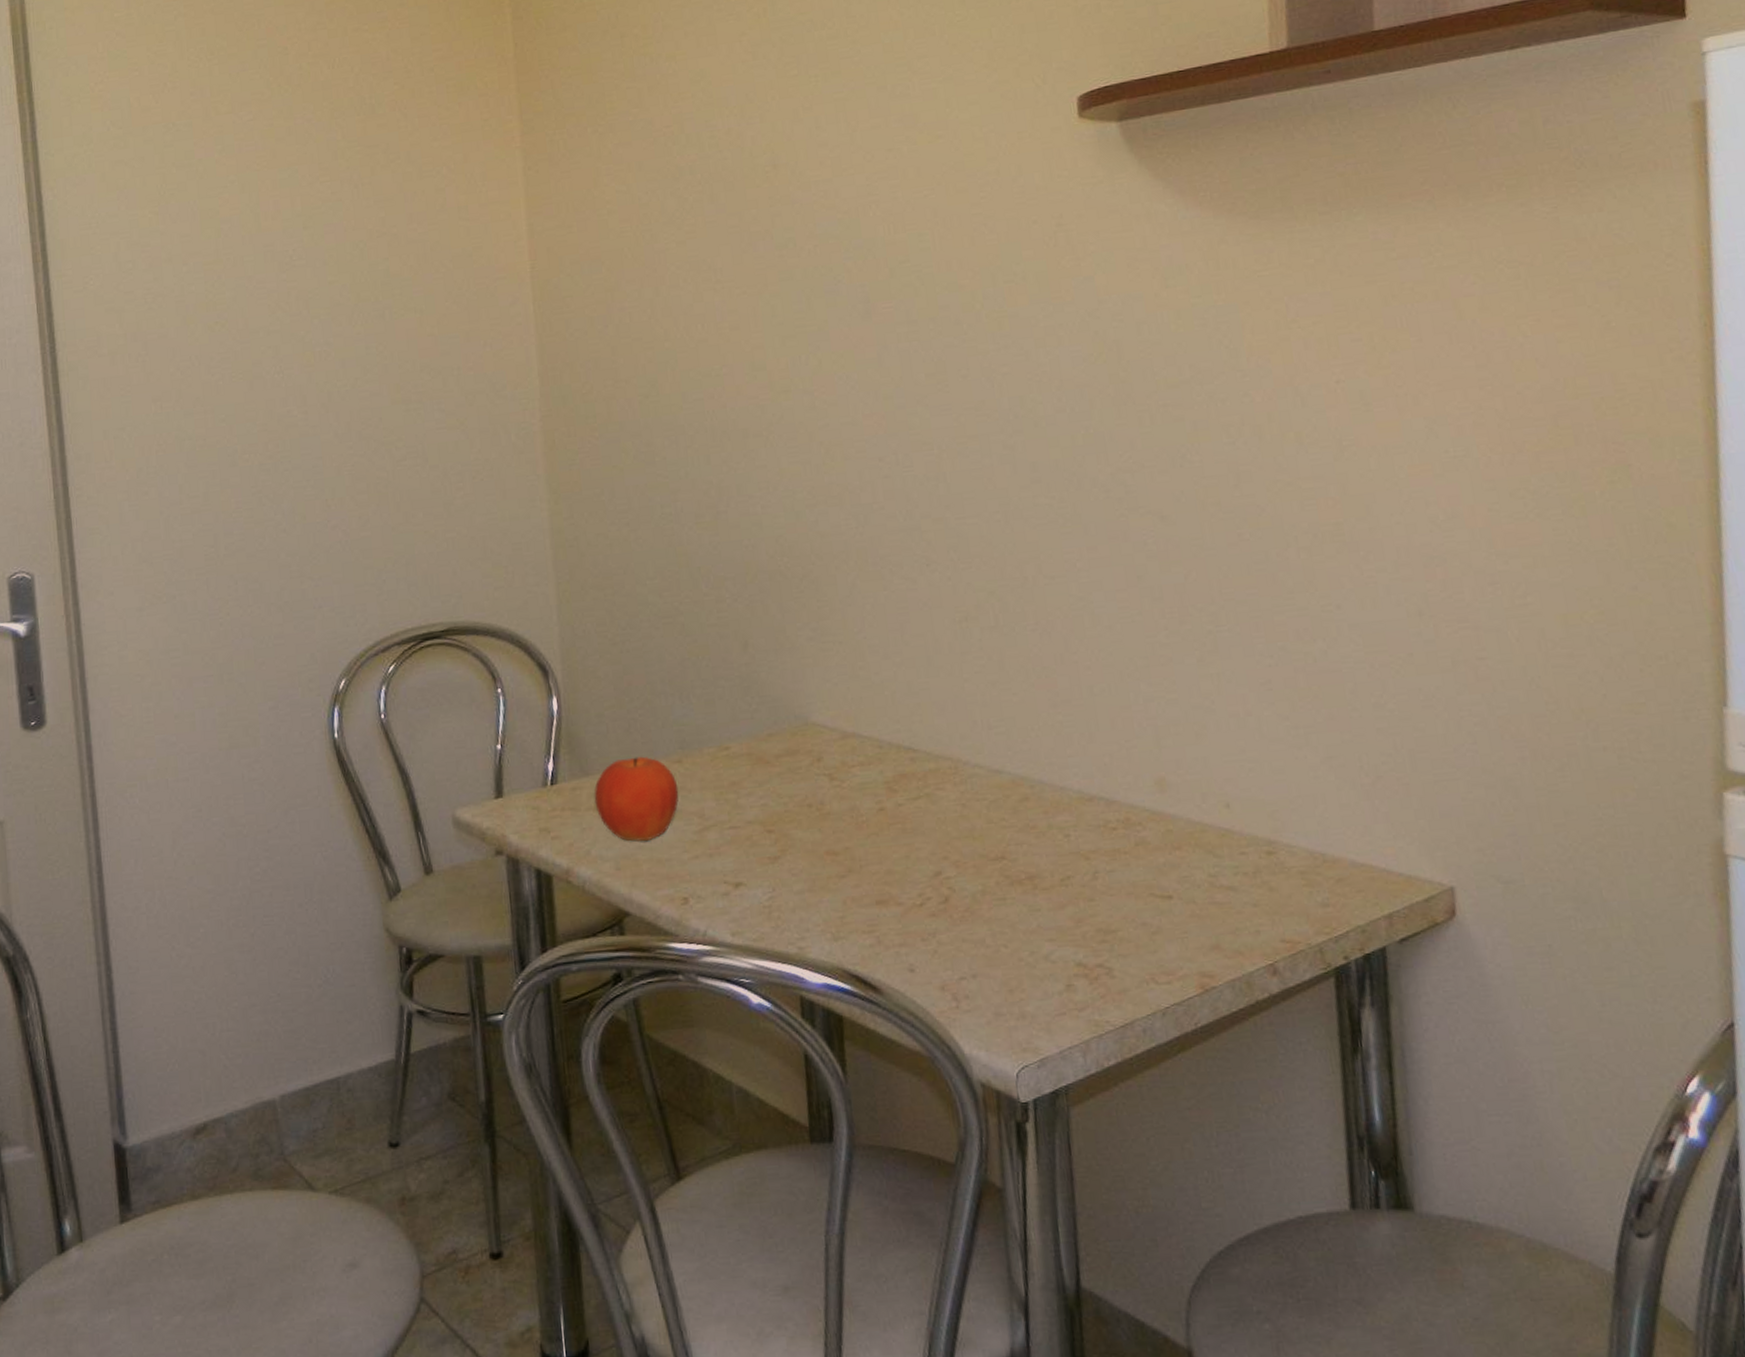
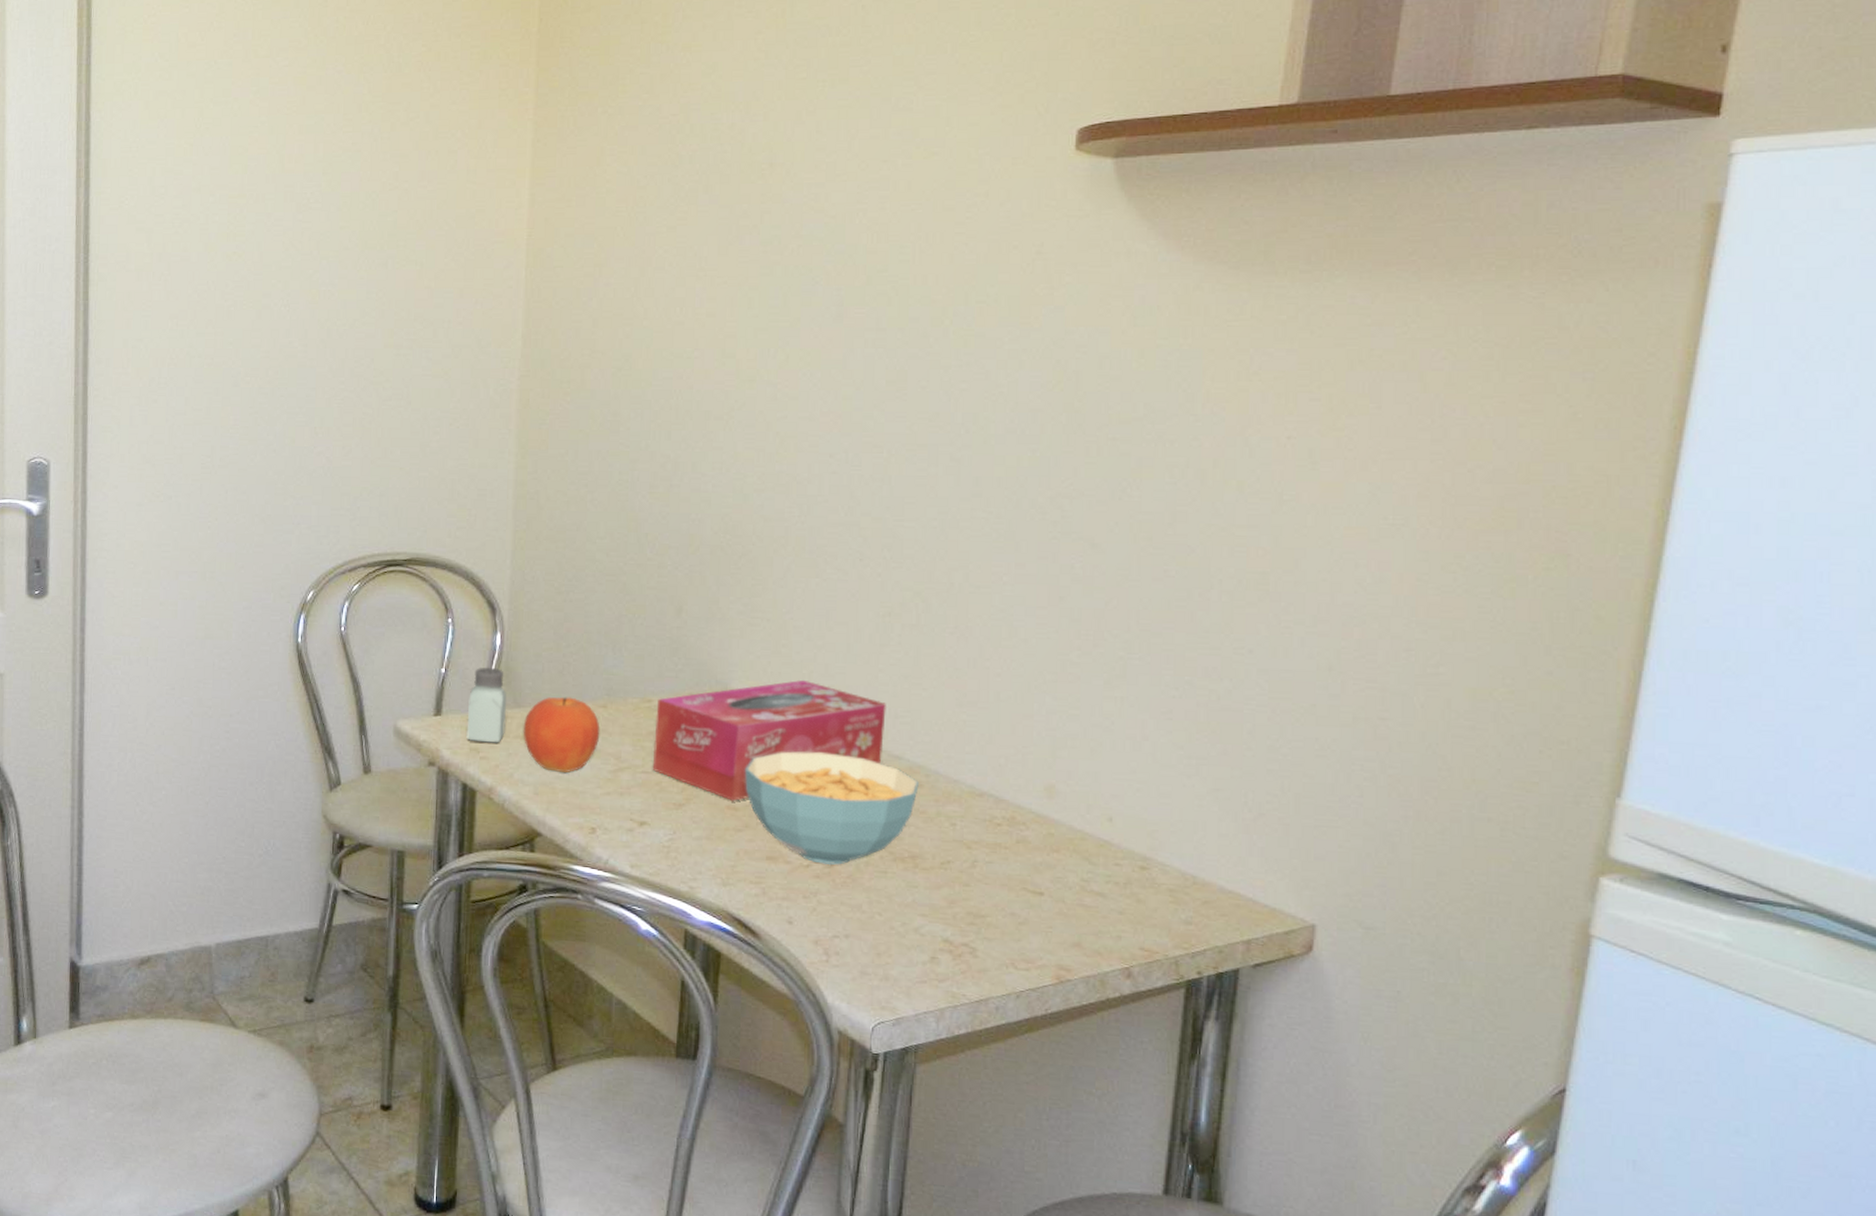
saltshaker: none [531,736,576,821] -> present [466,668,507,743]
tissue box: none [735,701,982,845] -> present [652,679,886,801]
cereal bowl: none [839,777,1025,901] -> present [745,752,919,866]

